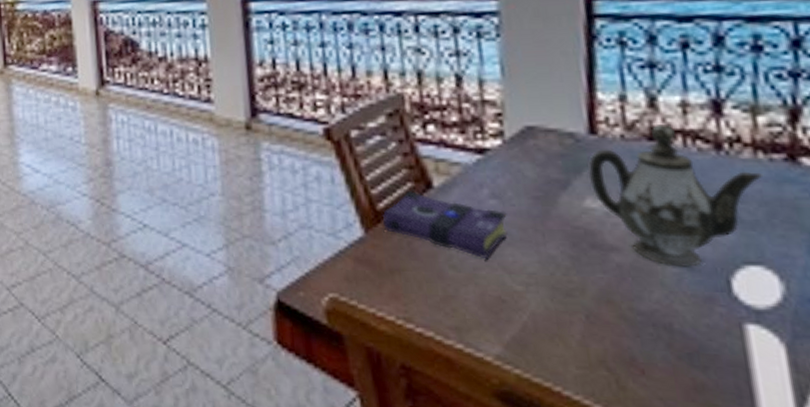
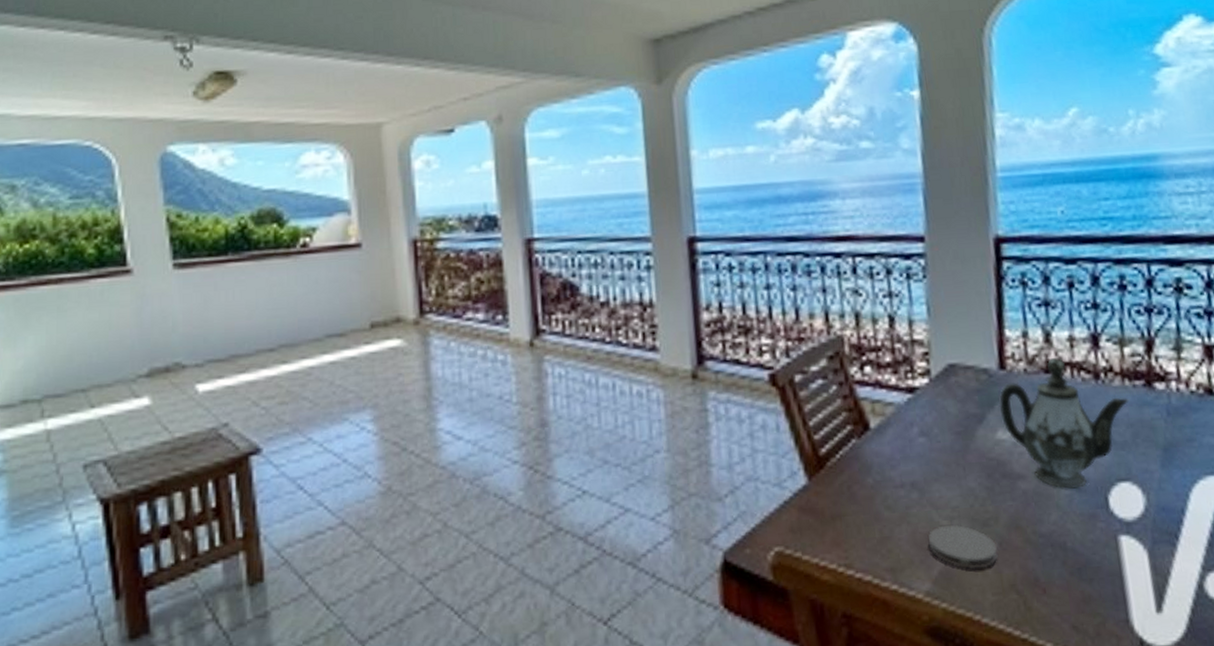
book: present [382,191,508,260] -> none [824,434,935,497]
coaster: none [499,291,584,339] -> present [928,524,998,569]

